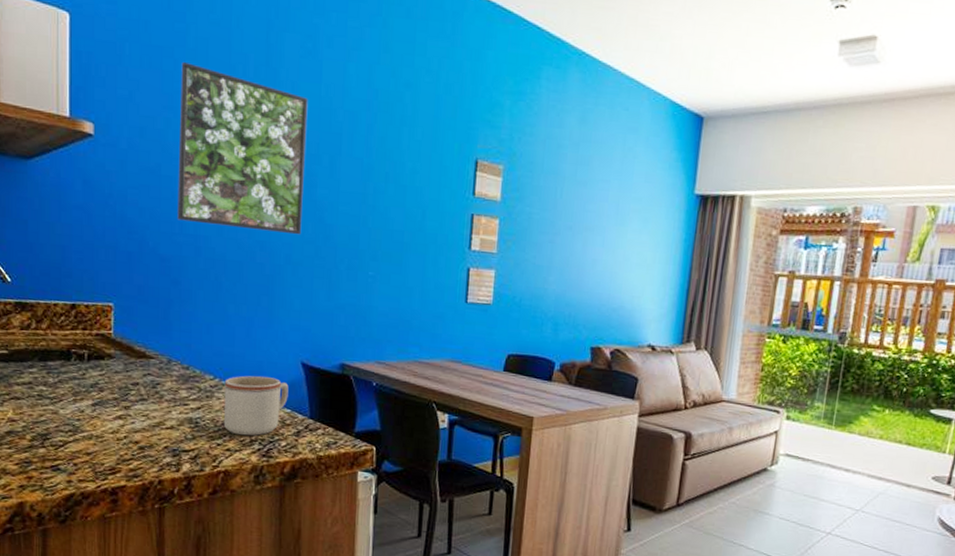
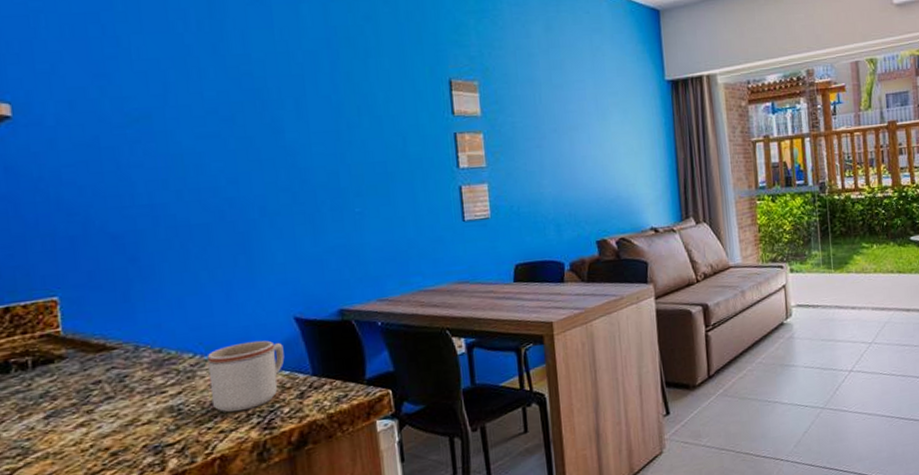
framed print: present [177,61,308,235] -> none [110,25,274,192]

